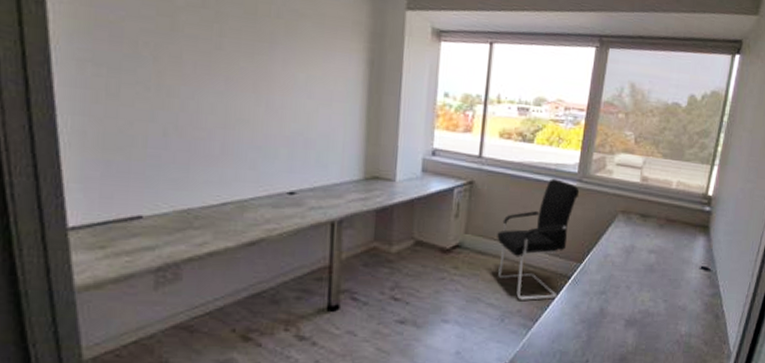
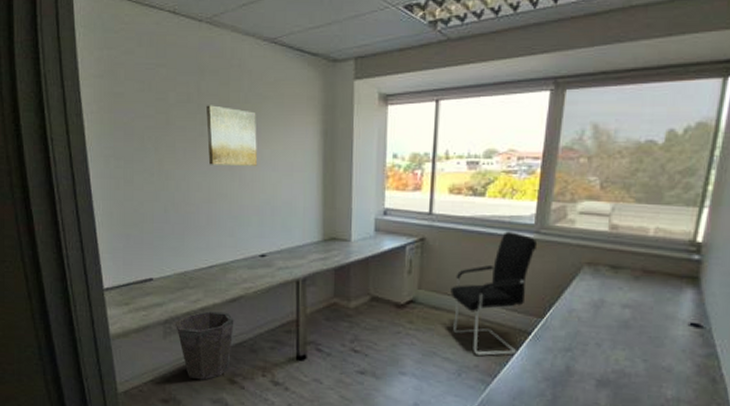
waste bin: none [172,256,252,339] -> present [176,311,234,380]
wall art: none [226,14,291,91] -> present [206,105,258,166]

